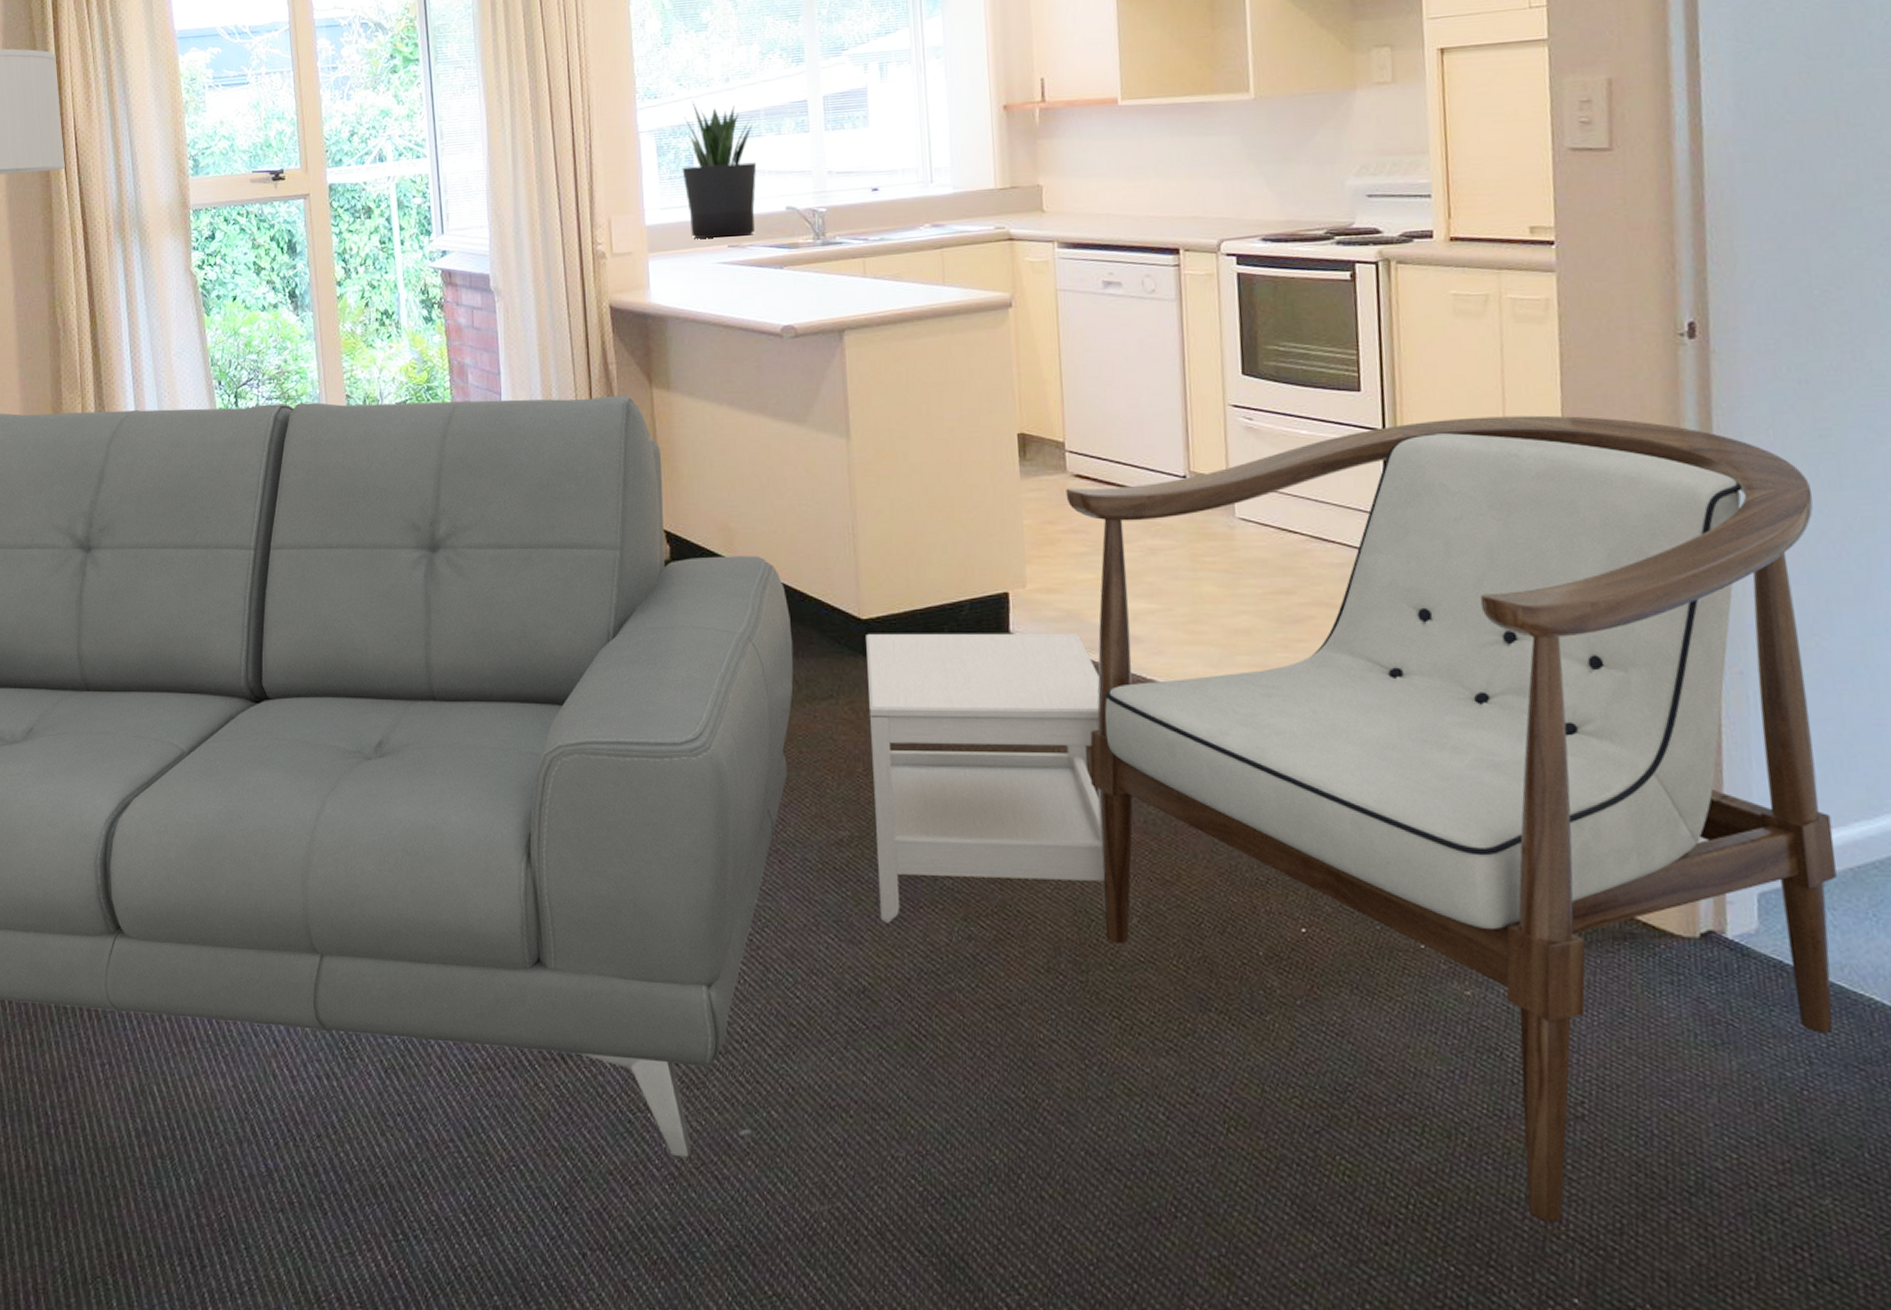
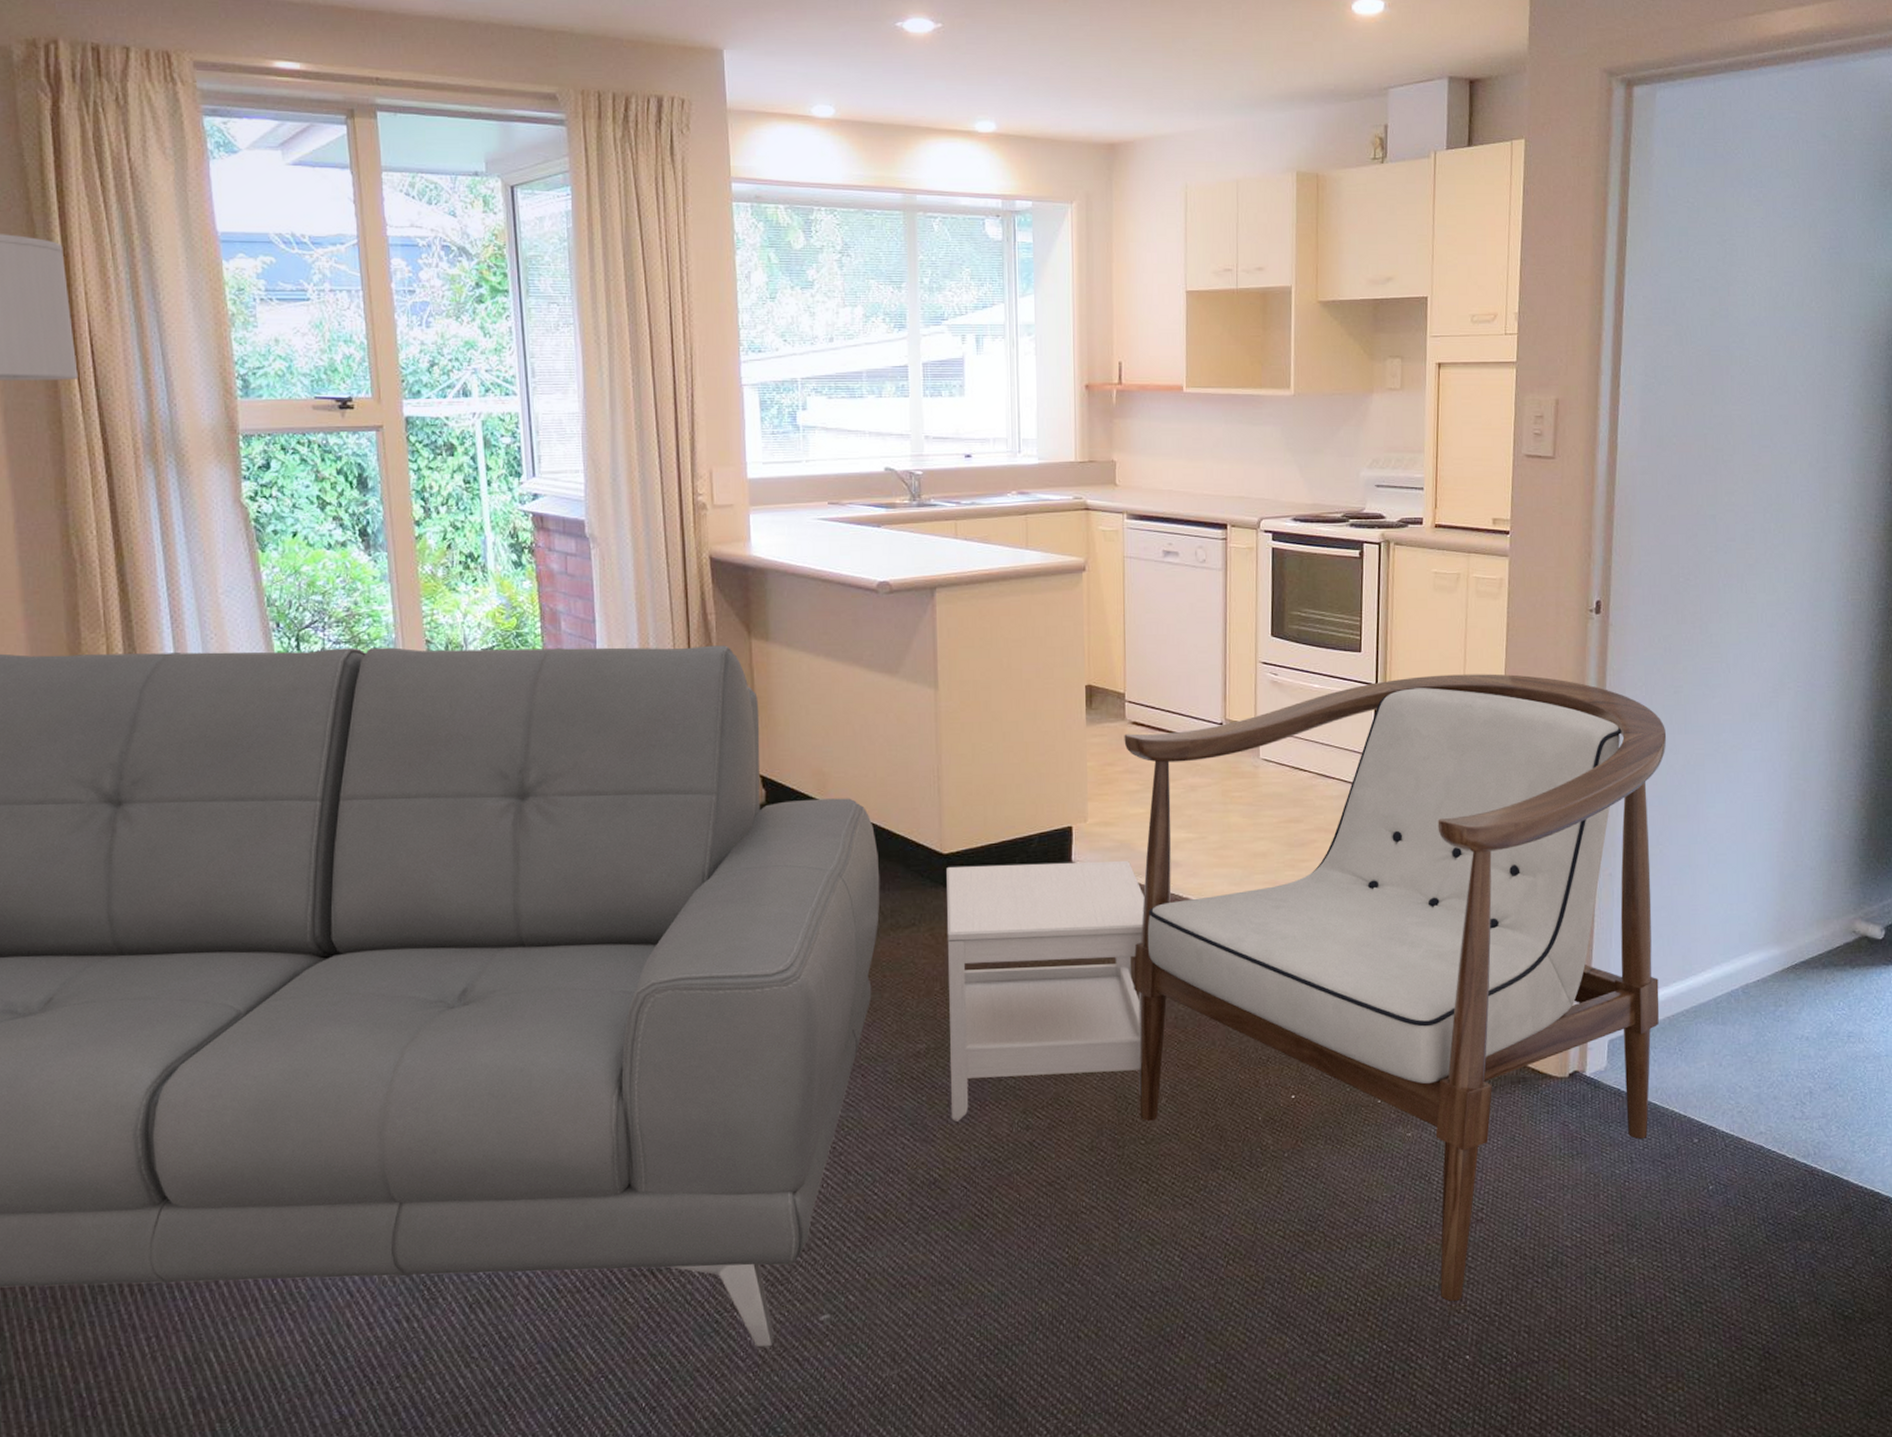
planter: present [682,100,757,239] -> none [784,357,858,495]

